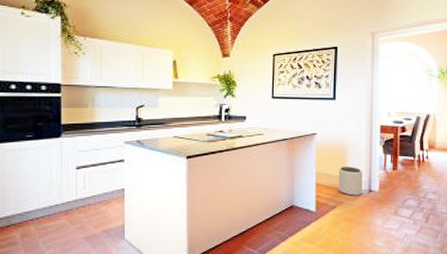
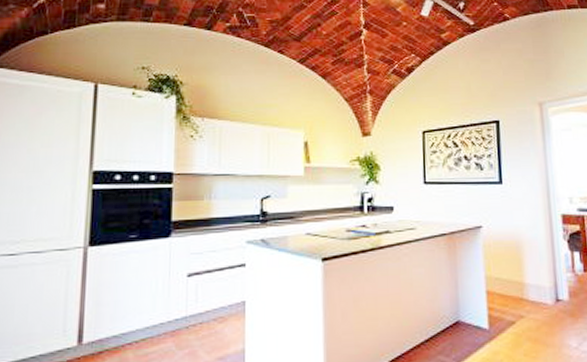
plant pot: present [338,167,362,196] -> none [513,268,547,307]

